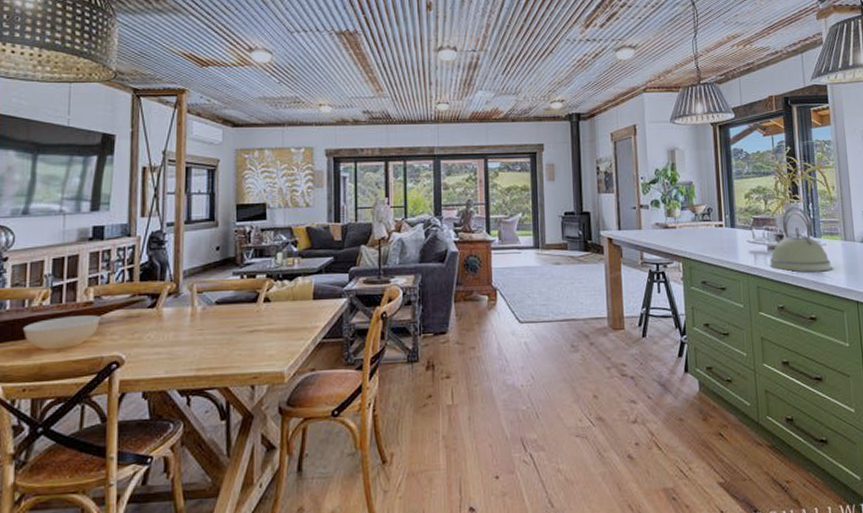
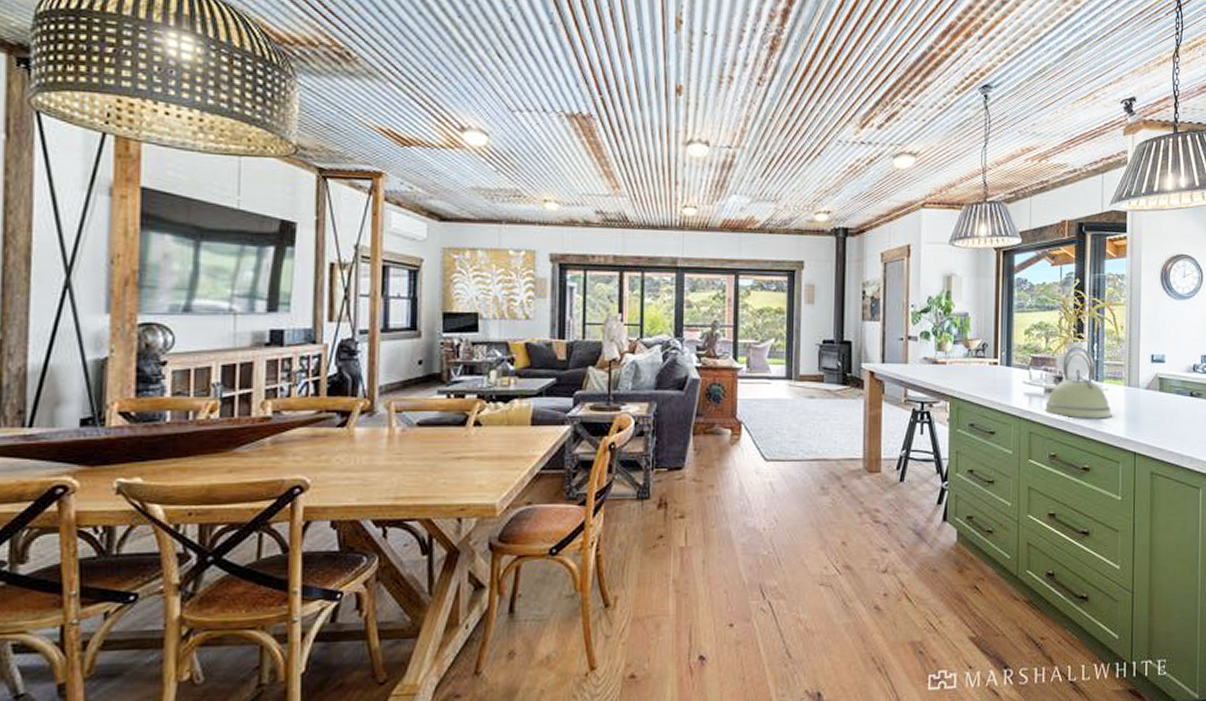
bowl: present [22,315,102,350] -> none [186,432,282,470]

